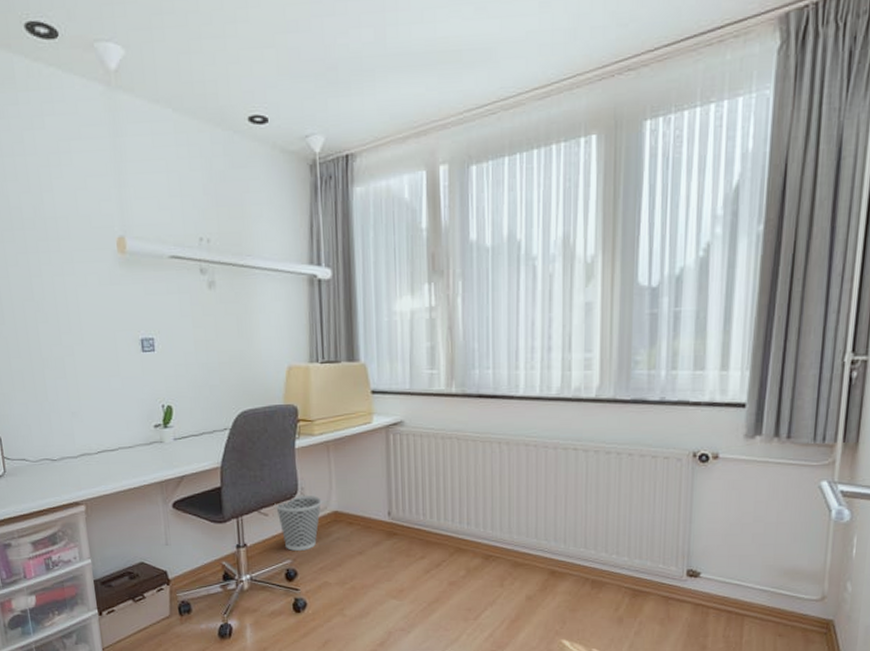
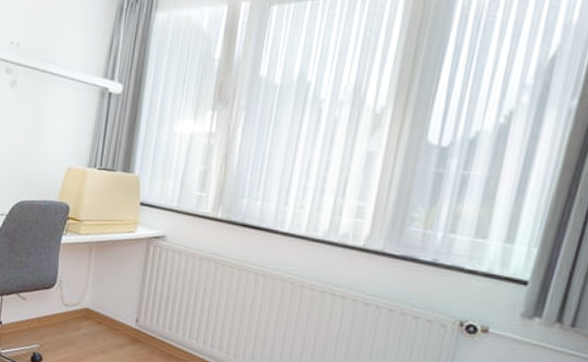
wastebasket: present [274,495,322,551] -> none [33,286,76,339]

